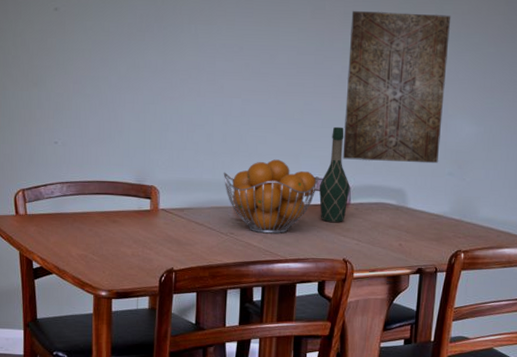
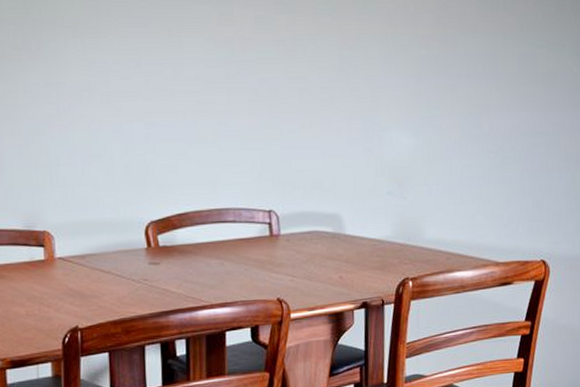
fruit basket: present [223,159,319,234] -> none [129,190,242,277]
wine bottle: present [319,126,350,222] -> none [242,148,279,258]
wall art: present [342,10,451,164] -> none [264,14,376,185]

